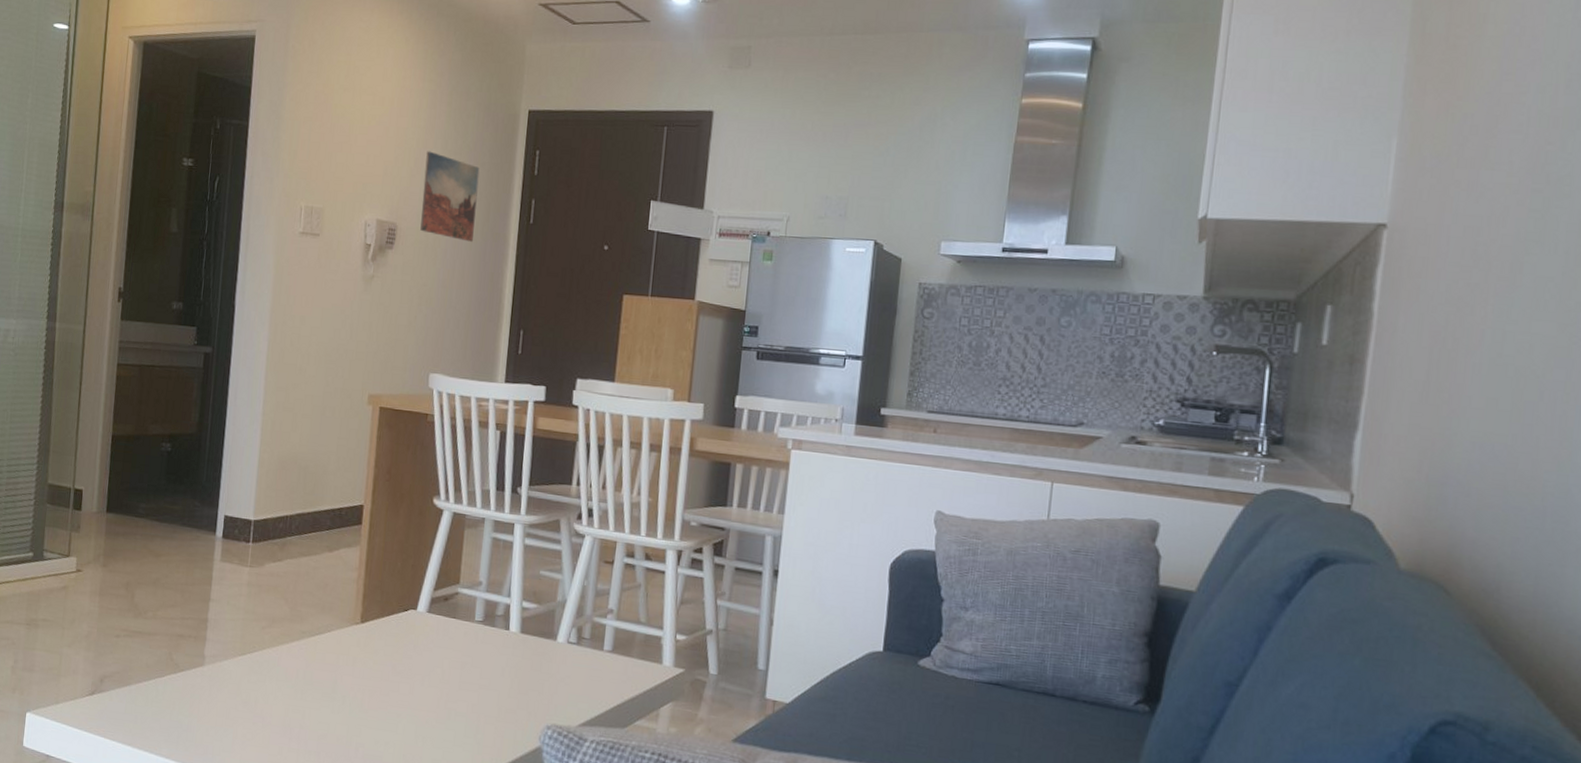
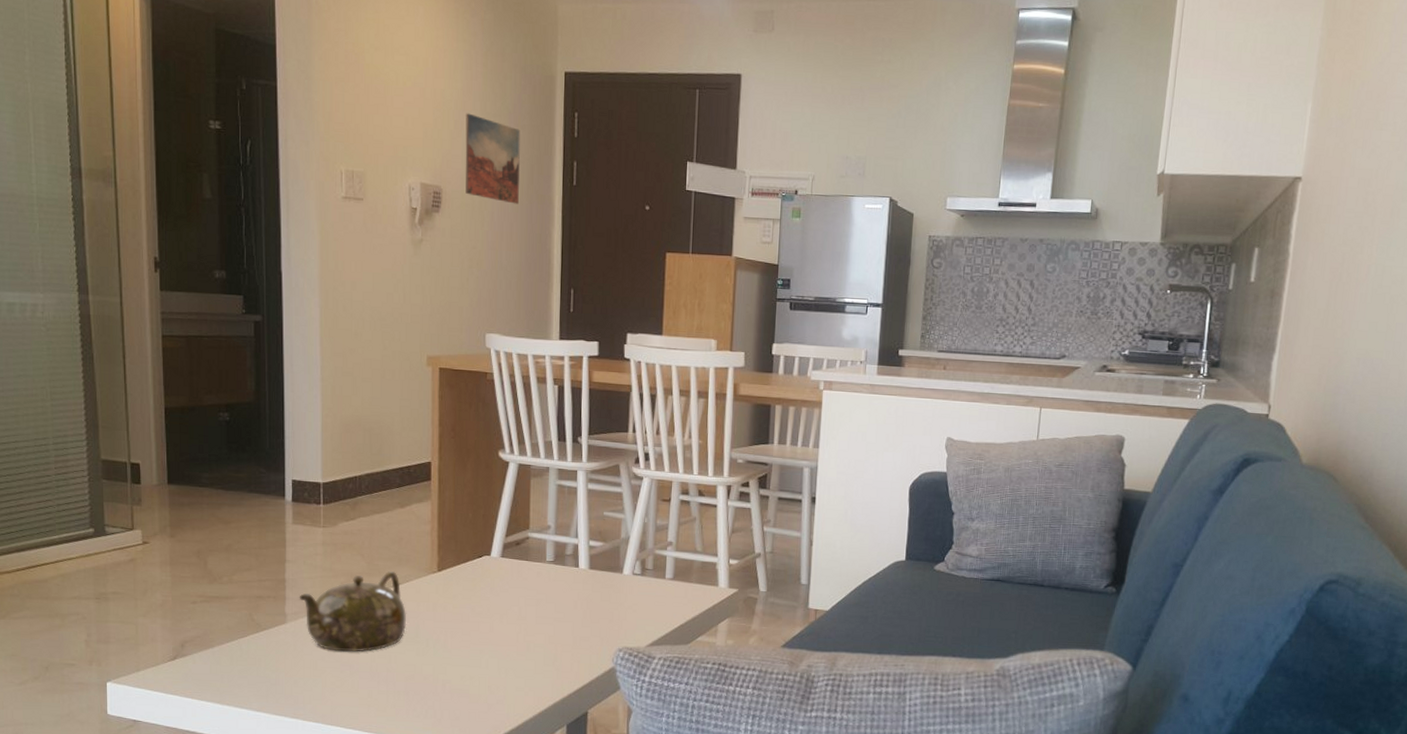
teapot: none [219,618,326,704] -> present [299,570,407,652]

